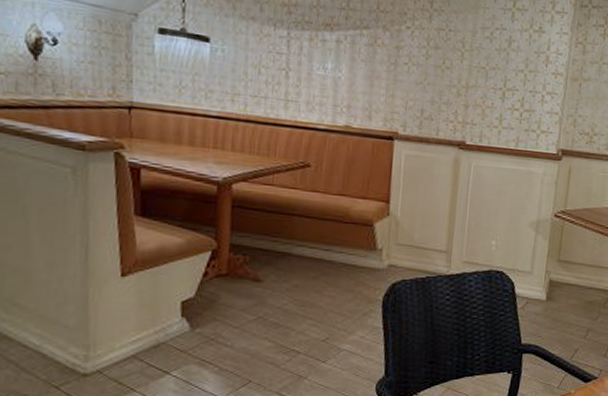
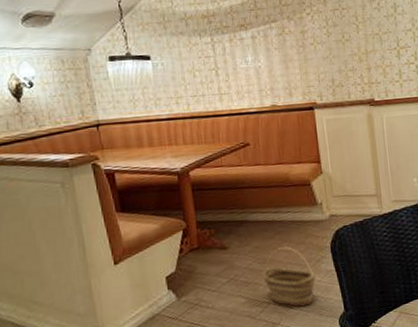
basket: none [298,291,359,363] -> present [263,247,316,307]

